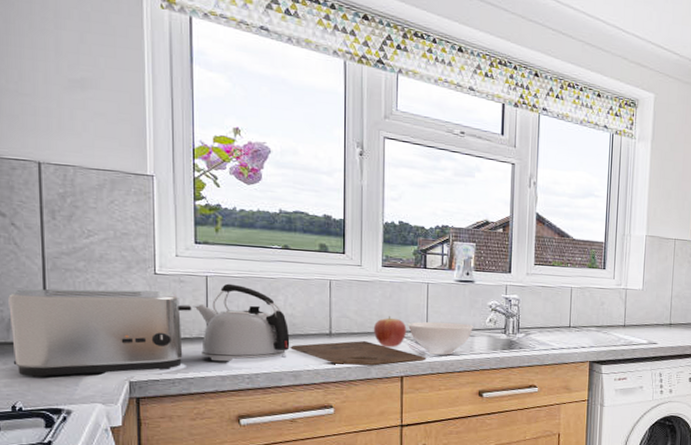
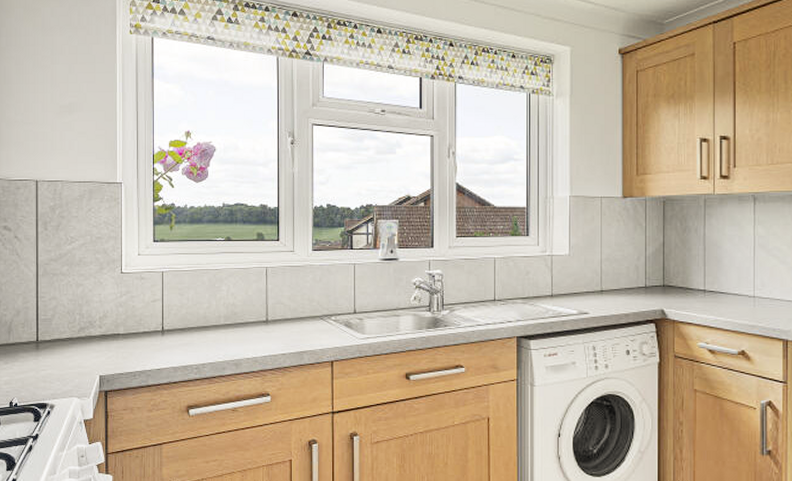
toaster: present [8,289,192,378] -> none [11,288,151,375]
kettle: present [195,283,290,362] -> none [153,277,232,353]
cutting board: present [290,340,427,366] -> none [232,325,355,351]
fruit: present [373,316,407,348] -> none [305,300,336,332]
bowl: present [408,321,473,356] -> none [337,303,398,337]

